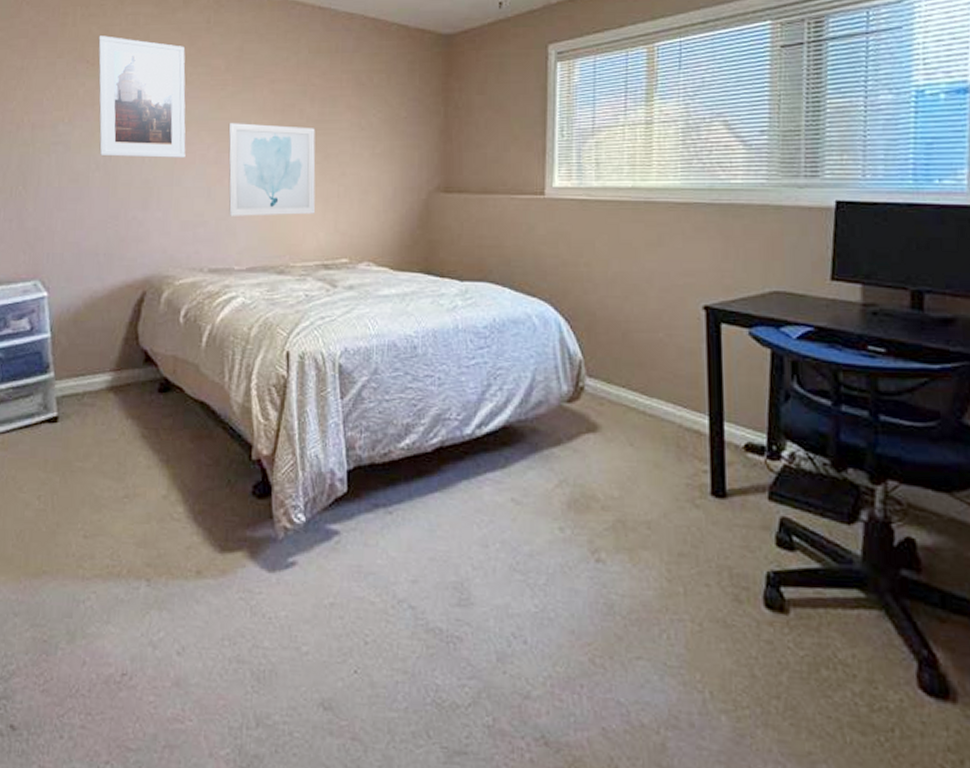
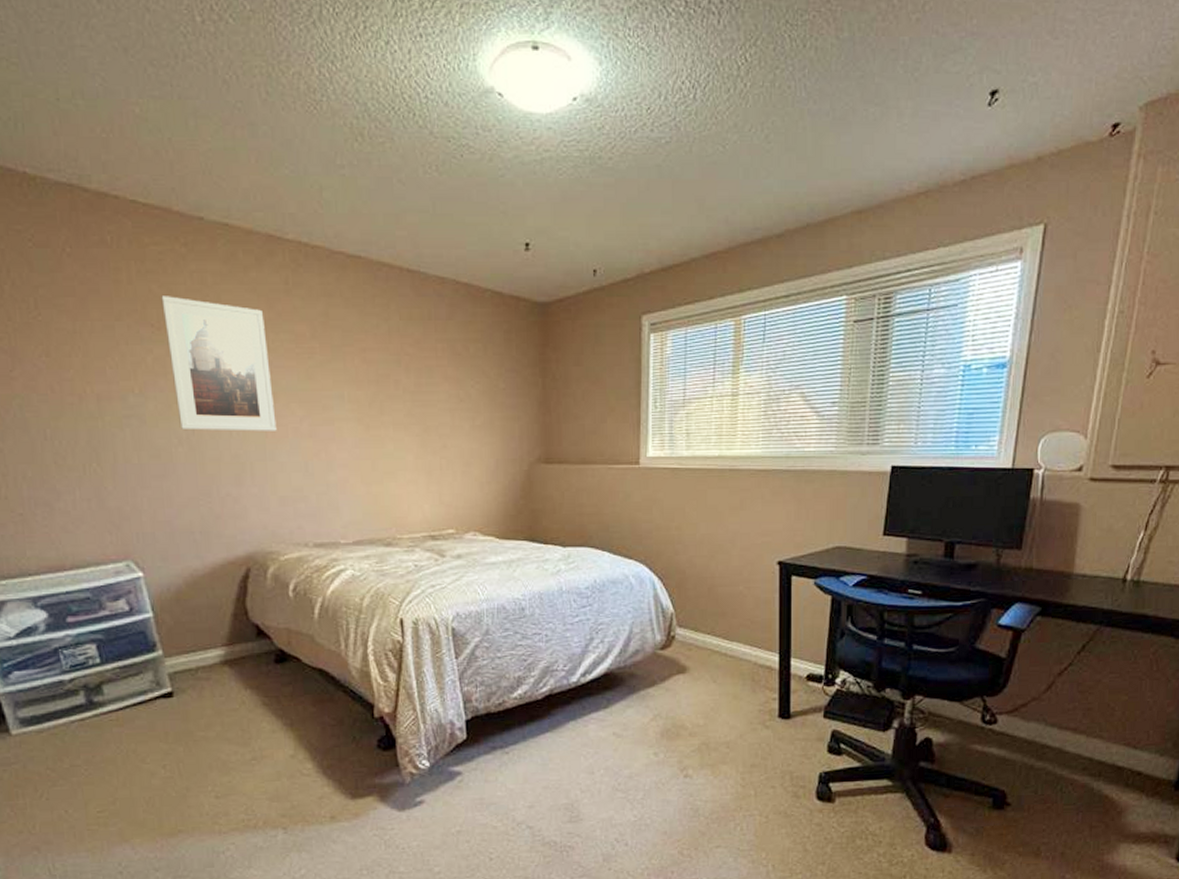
wall art: present [228,123,316,216] -> none [320,394,418,491]

